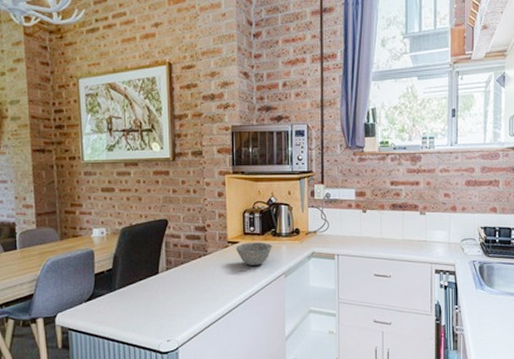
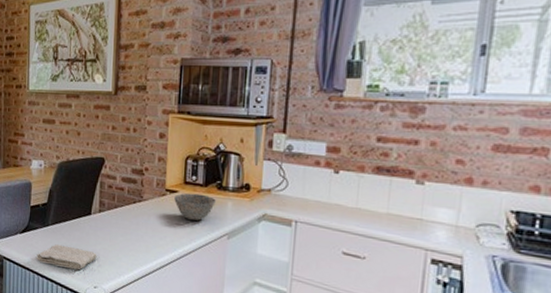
washcloth: none [105,306,168,328] -> present [37,244,97,270]

